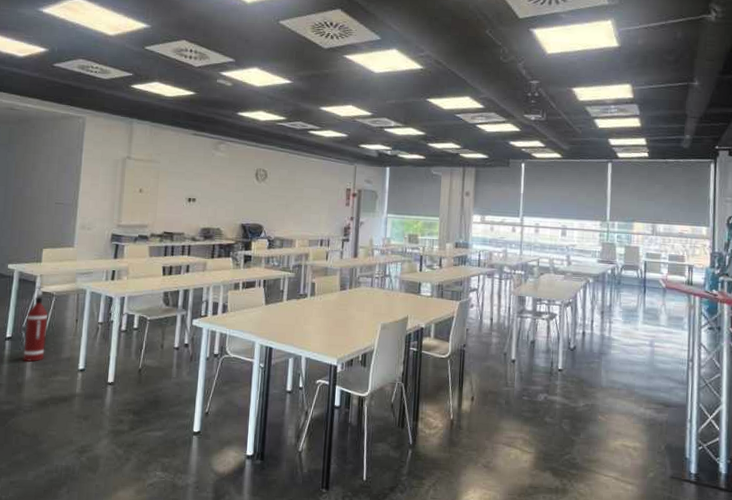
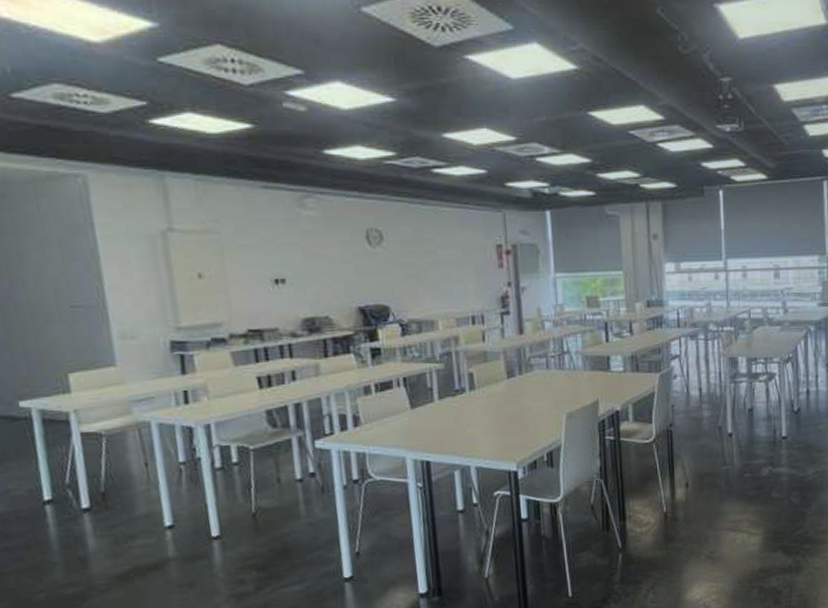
fire extinguisher: present [23,285,48,363] -> none [68,424,110,529]

